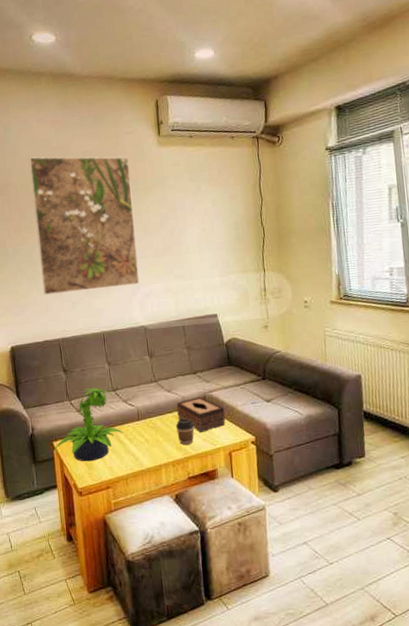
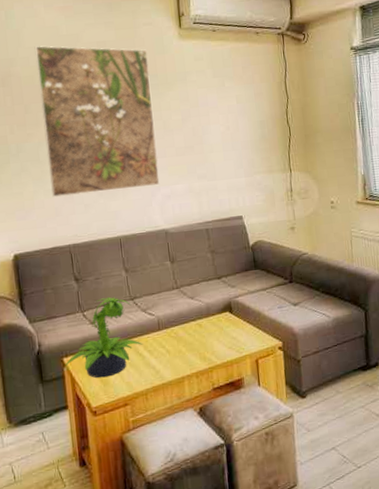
tissue box: present [176,396,226,432] -> none [200,302,252,340]
coffee cup: present [176,418,195,445] -> none [200,326,219,354]

